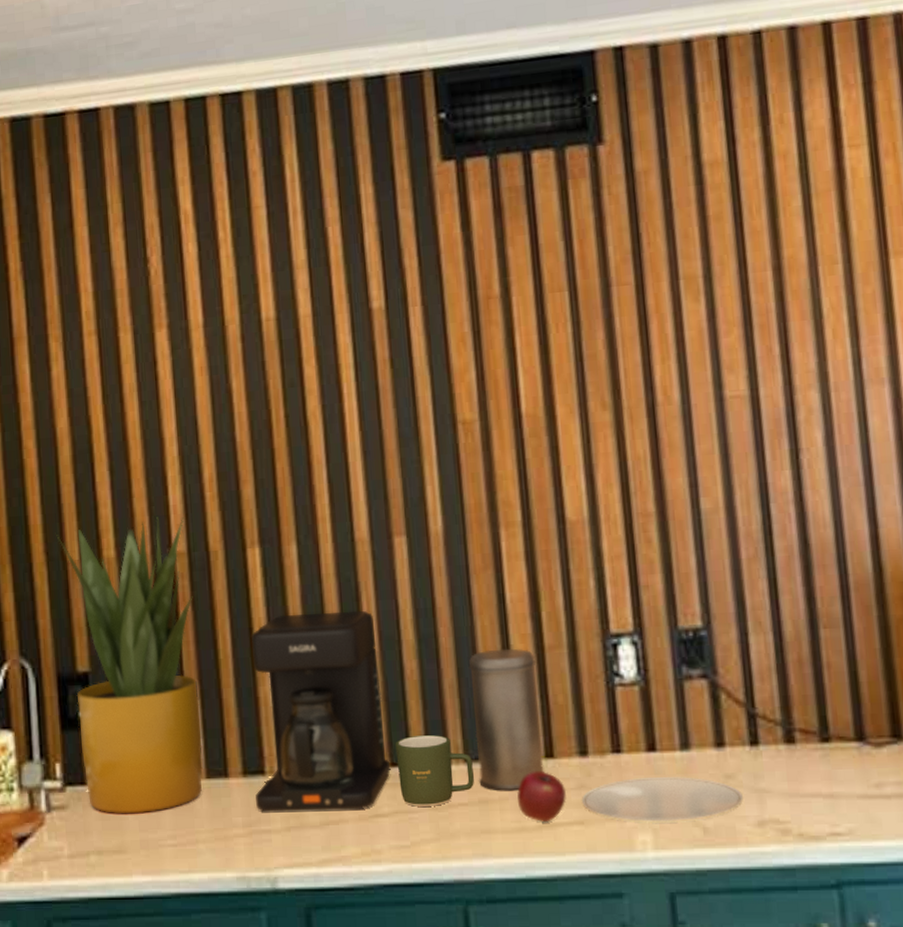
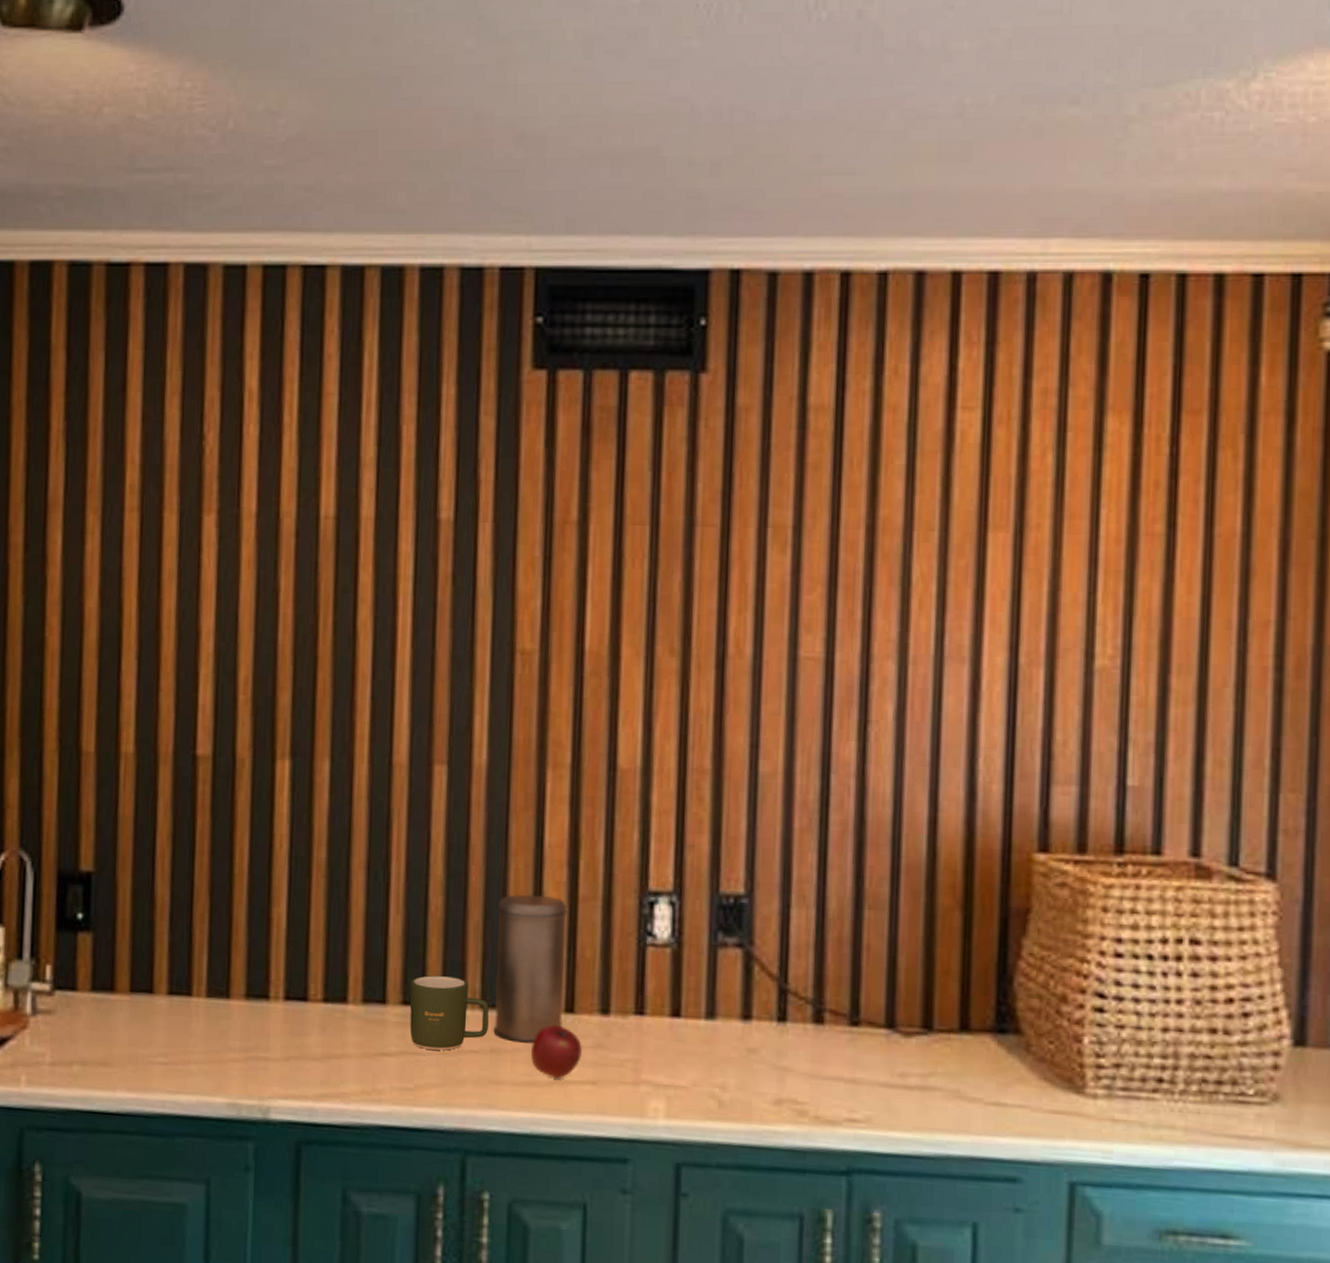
planter: present [56,517,203,814] -> none [72,715,213,1027]
coffee maker: present [251,610,391,811] -> none [256,834,403,1046]
plate: present [581,776,743,823] -> none [596,1042,763,1093]

